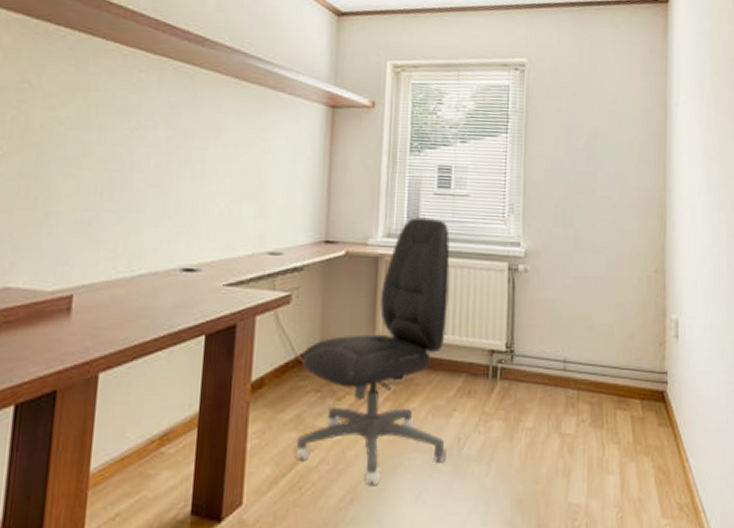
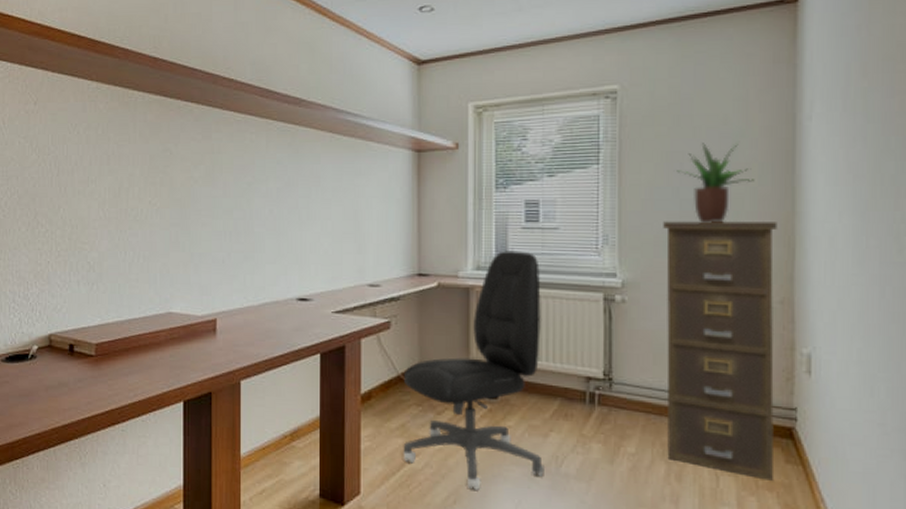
filing cabinet: none [561,192,653,445] -> present [663,221,777,481]
potted plant: none [574,119,636,196] -> present [676,142,755,223]

